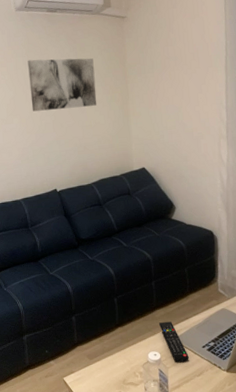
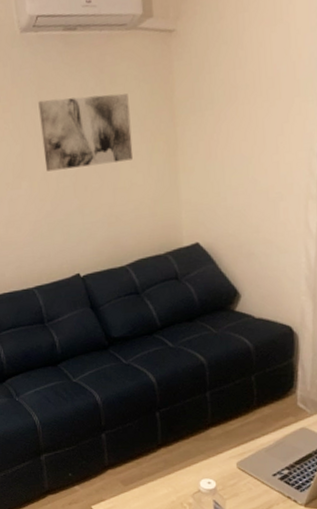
remote control: present [158,321,189,362] -> none [214,442,254,493]

